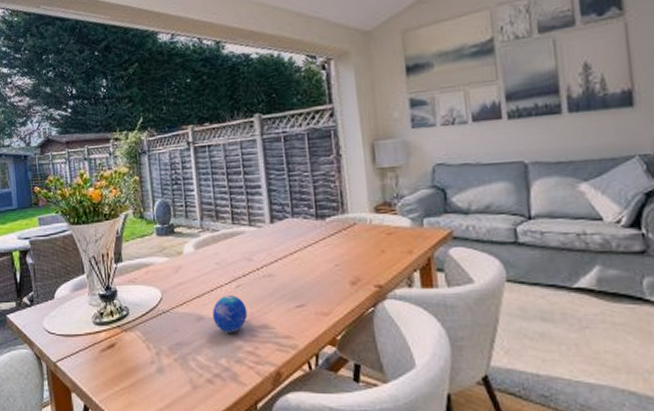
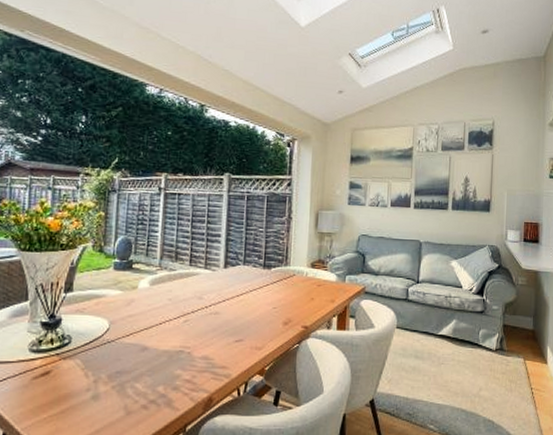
decorative orb: present [213,296,248,333] -> none [157,329,191,363]

